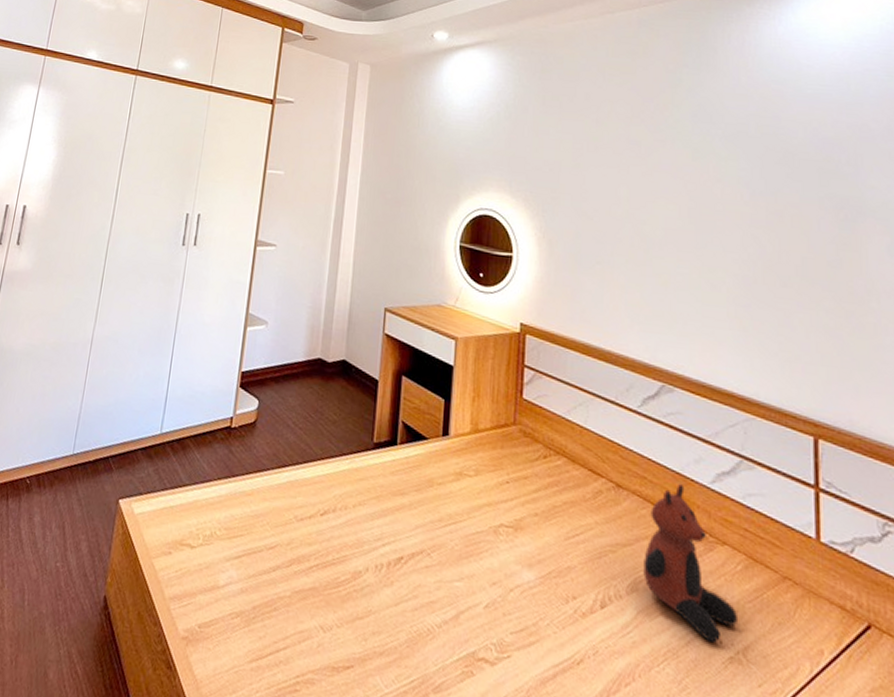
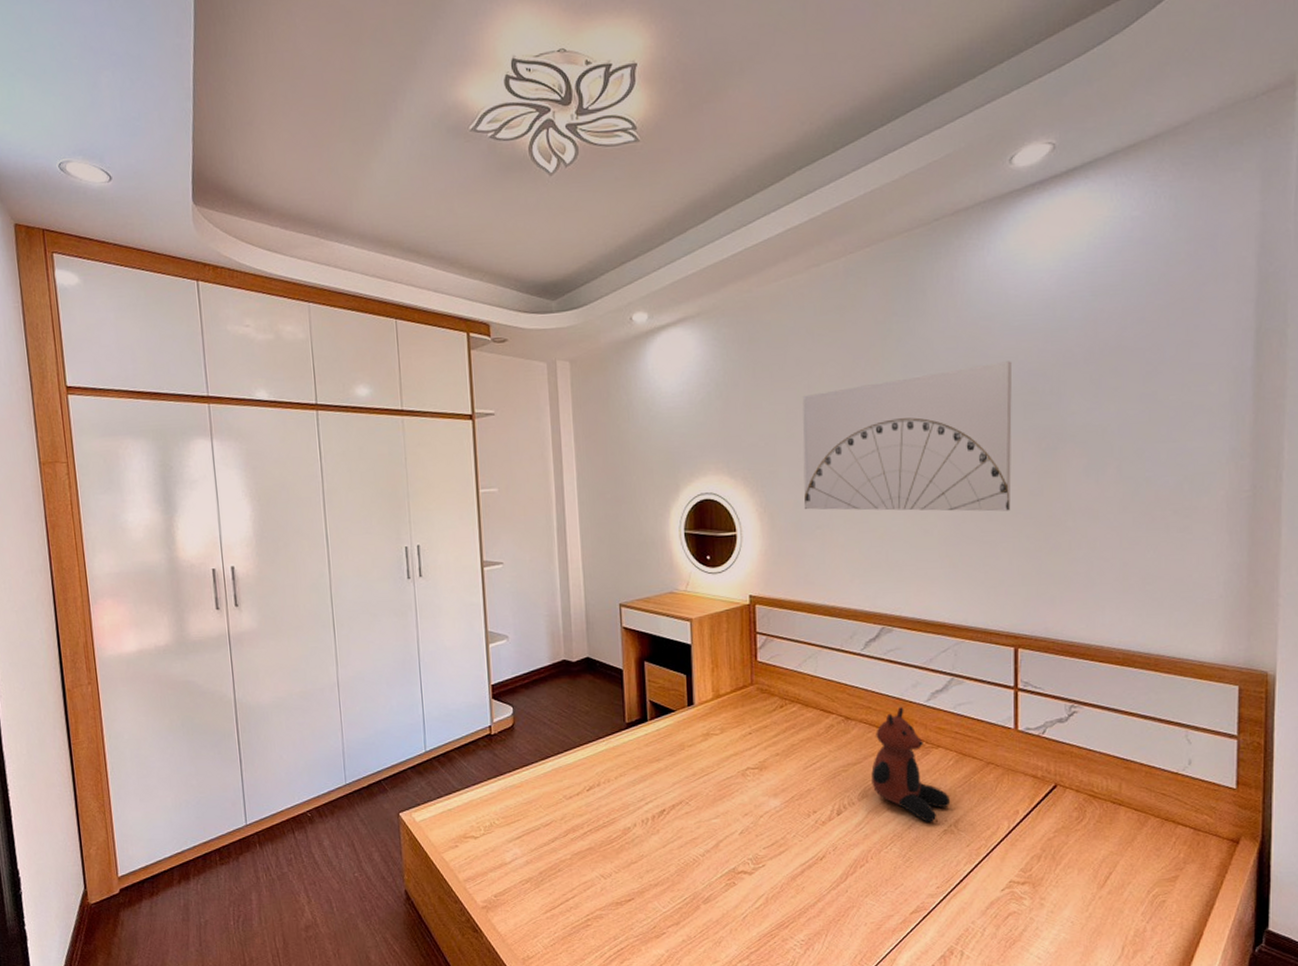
wall art: none [585,125,807,279] -> present [802,361,1012,512]

